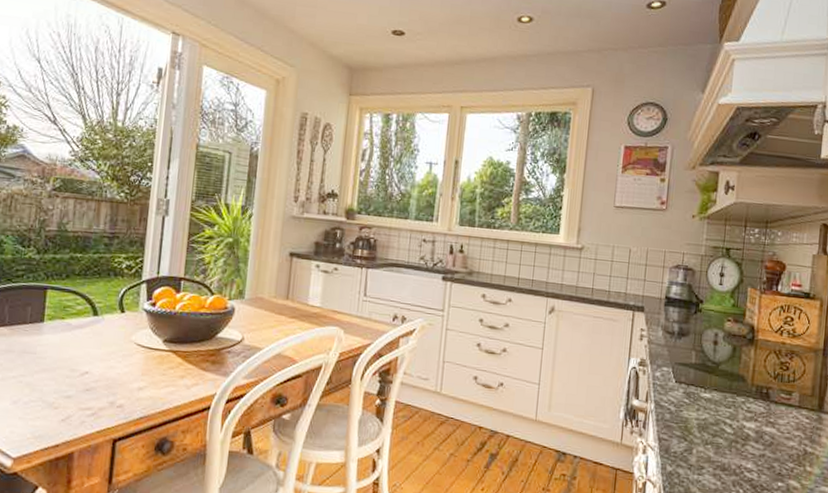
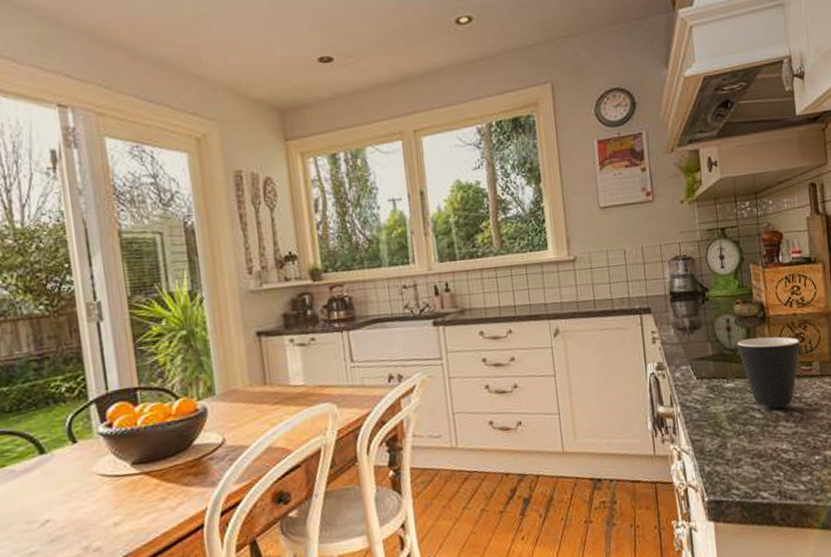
mug: none [720,355,783,428] -> present [737,336,800,408]

